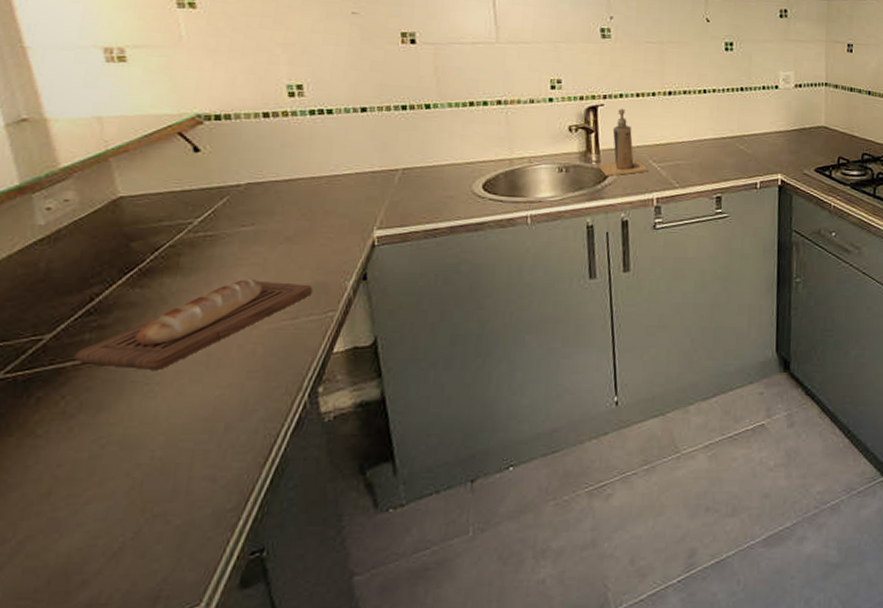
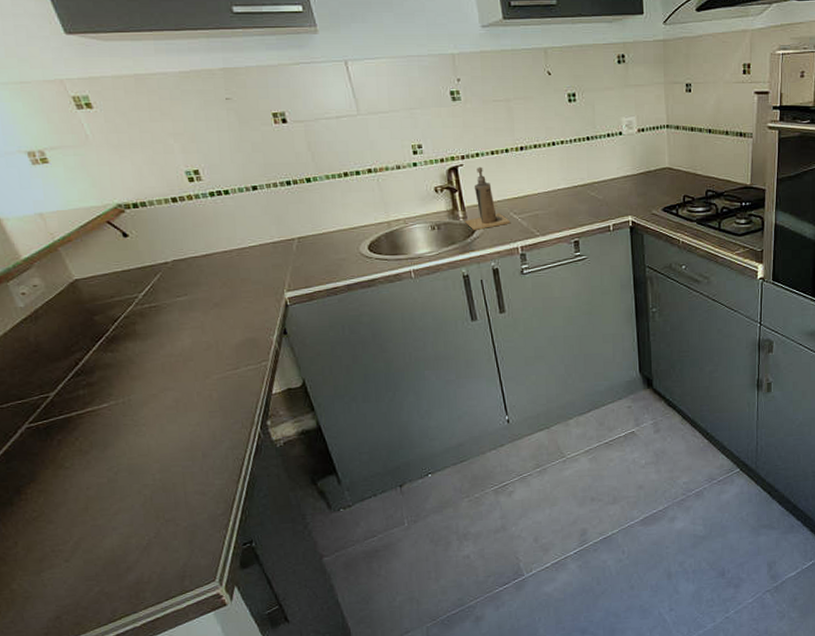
bread loaf: present [74,278,313,370] -> none [76,339,246,415]

